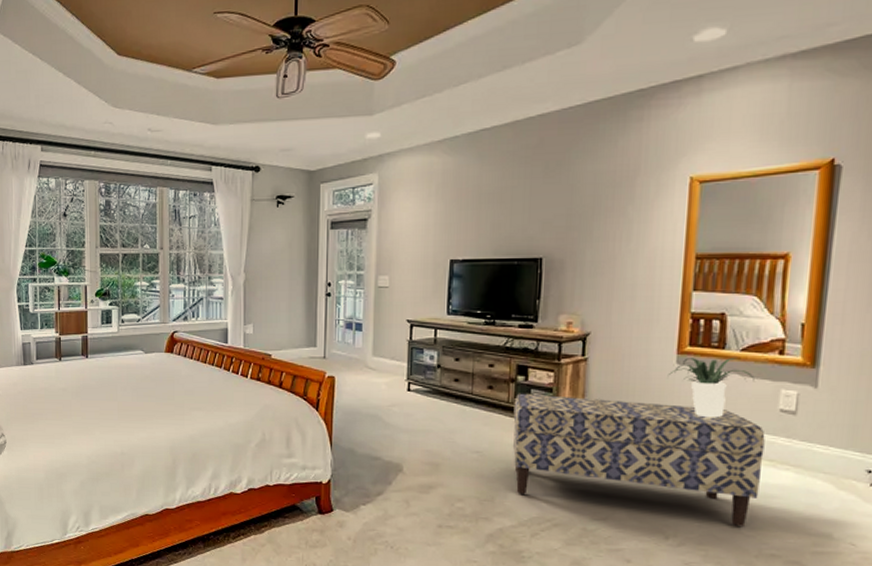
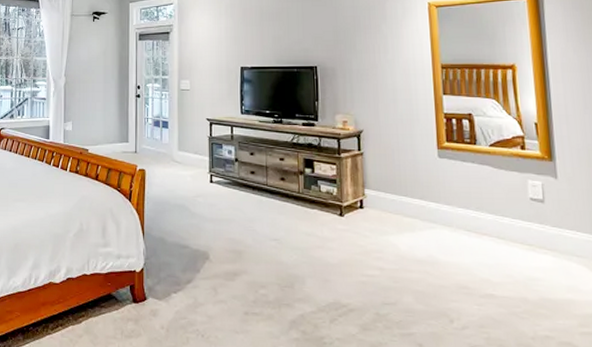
bench: present [513,393,765,526] -> none [304,184,525,308]
potted plant: present [667,357,755,418] -> none [432,151,505,206]

